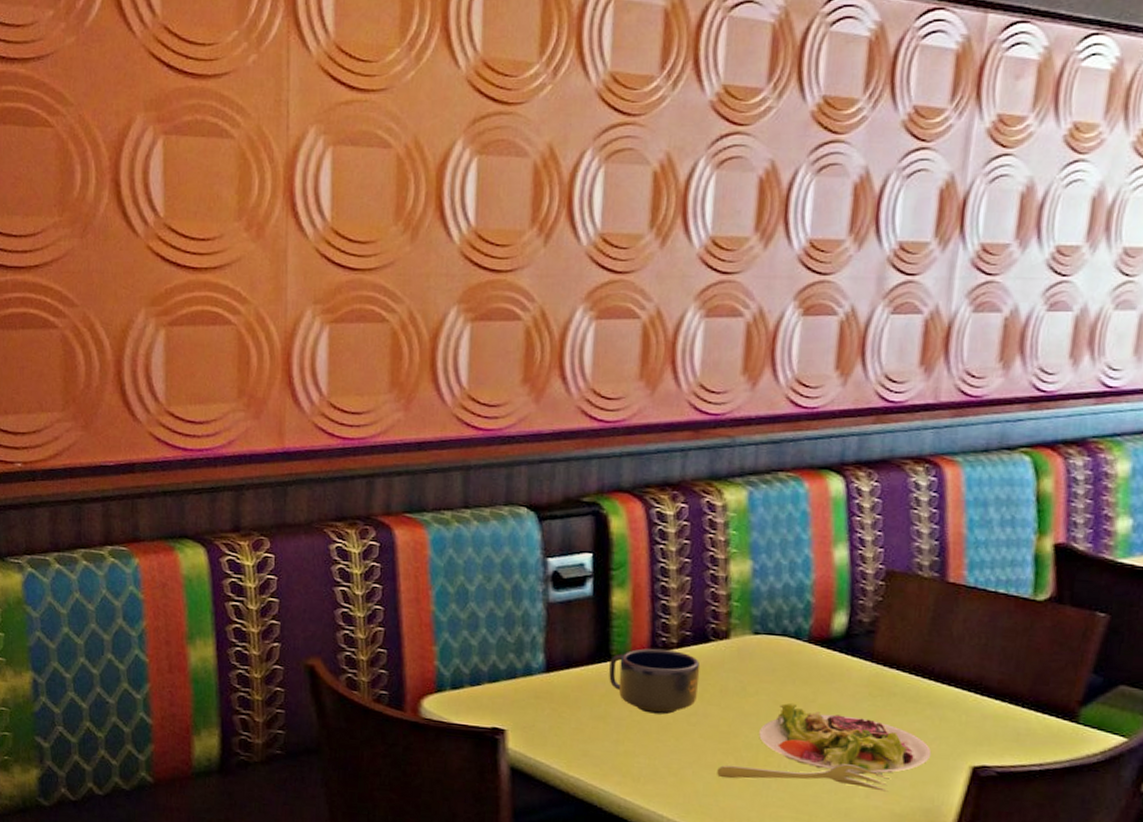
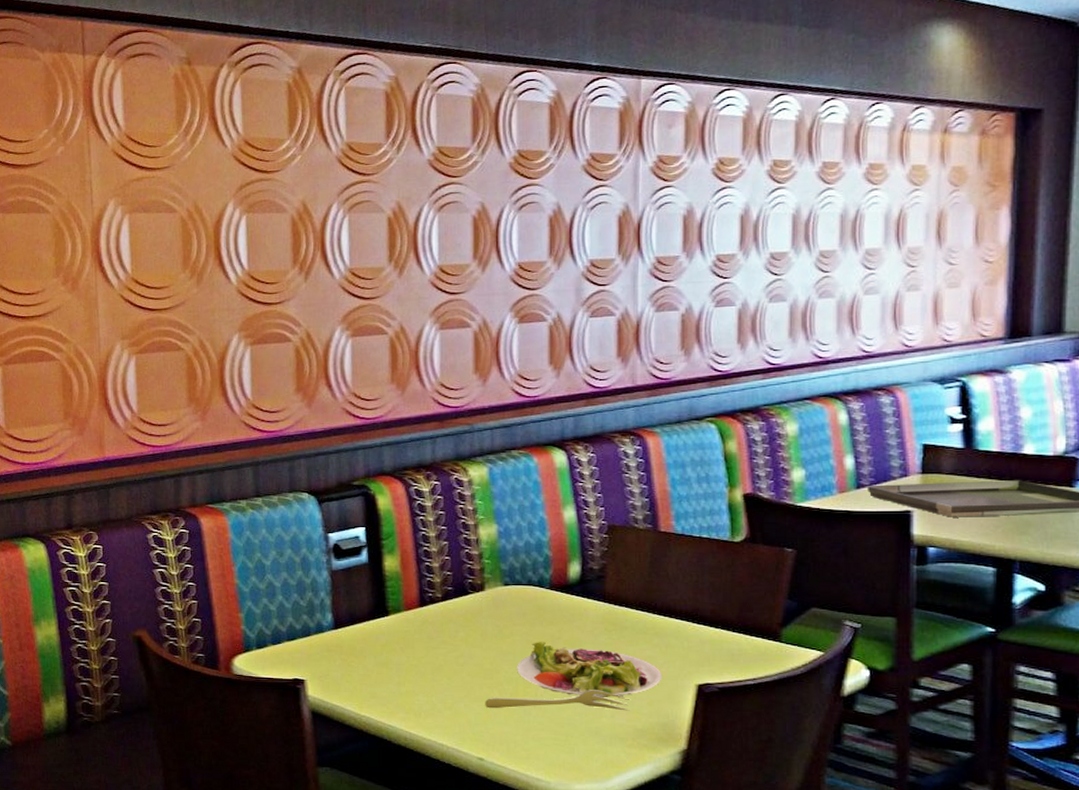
mug: present [609,648,701,715] -> none [387,603,463,658]

